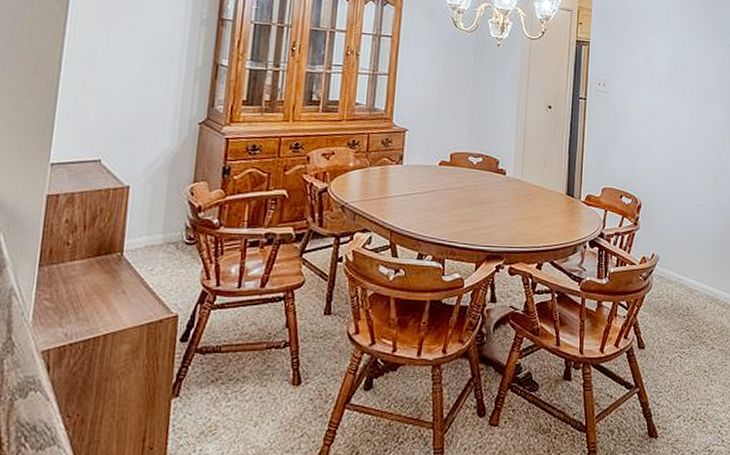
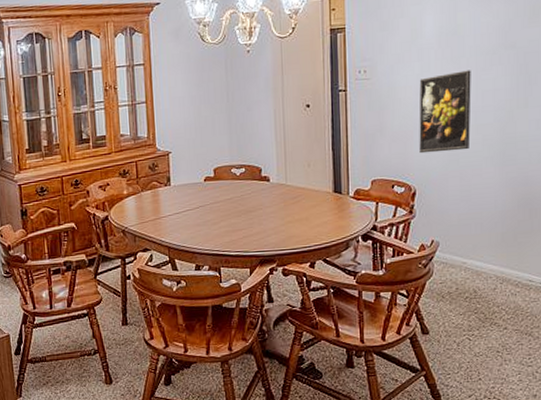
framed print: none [646,100,693,172] -> present [419,70,471,154]

